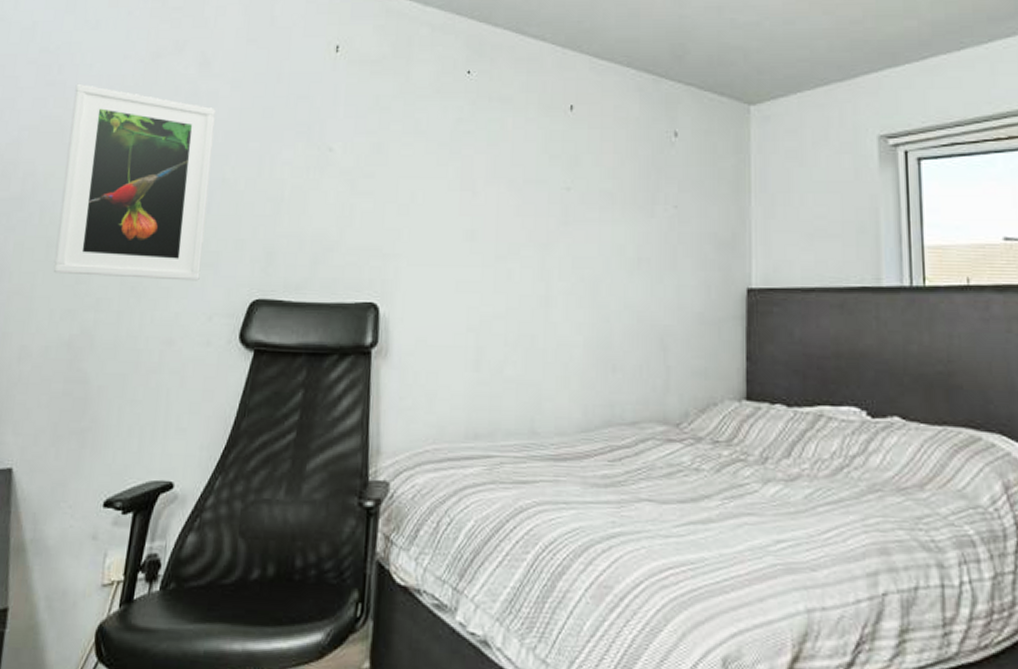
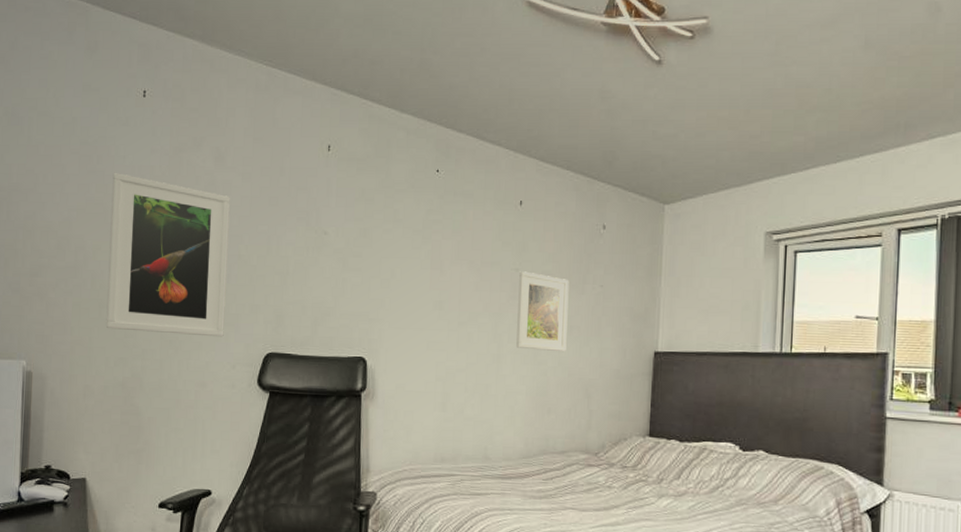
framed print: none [569,190,635,292] -> present [516,271,569,352]

